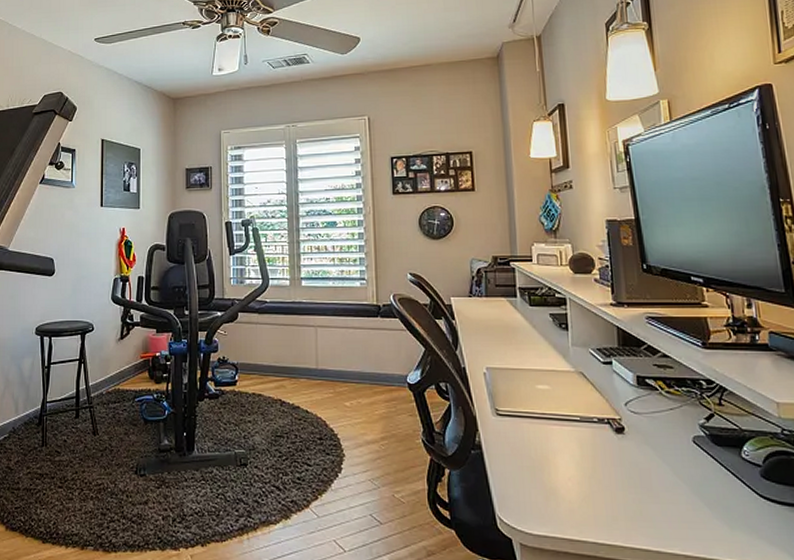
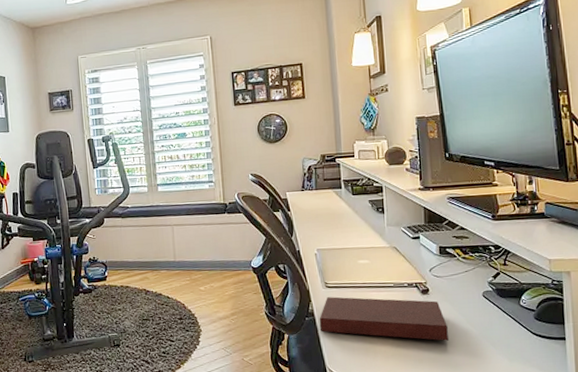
notebook: none [487,427,650,495] -> present [319,296,448,341]

